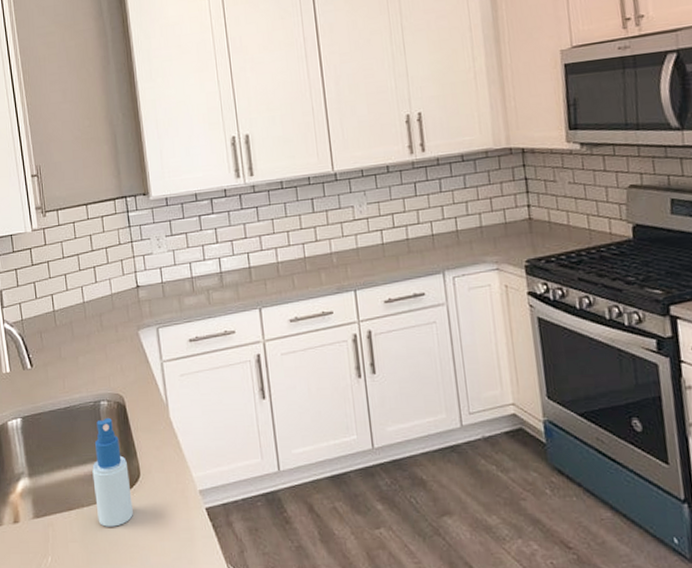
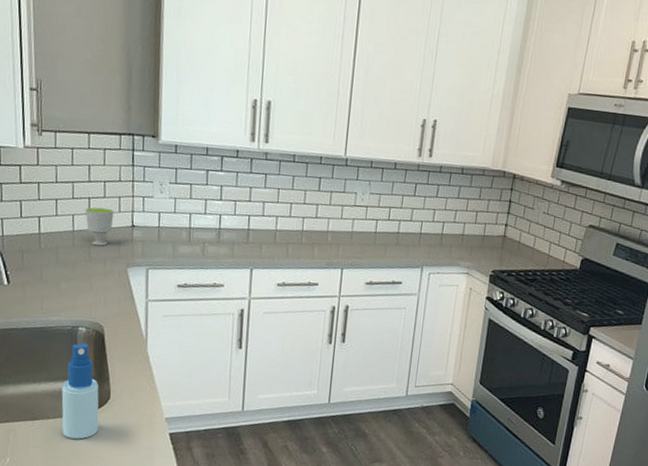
cup: none [92,273,119,314] -> present [85,207,114,246]

